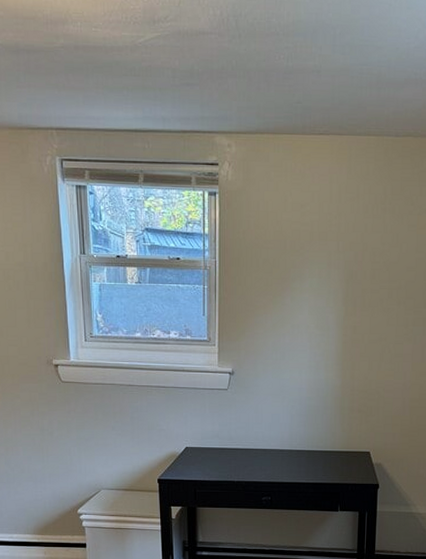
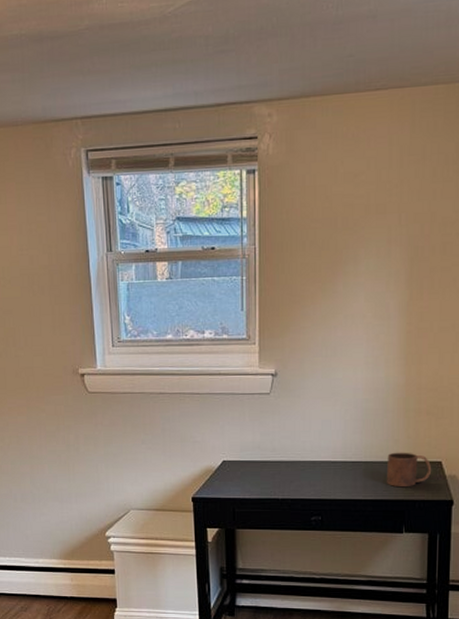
mug: none [326,443,362,472] -> present [387,452,432,486]

